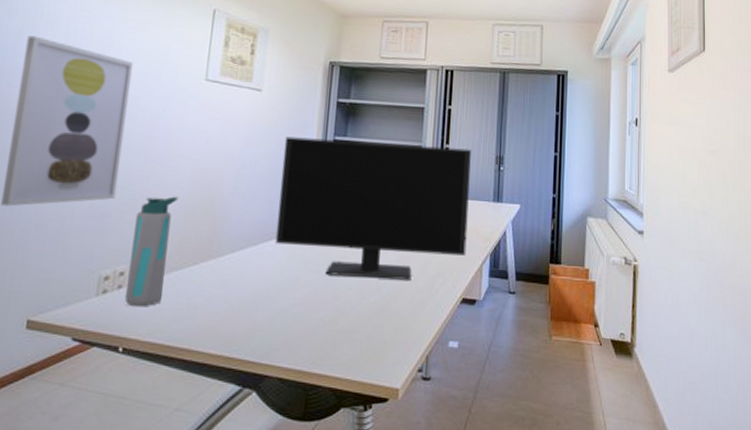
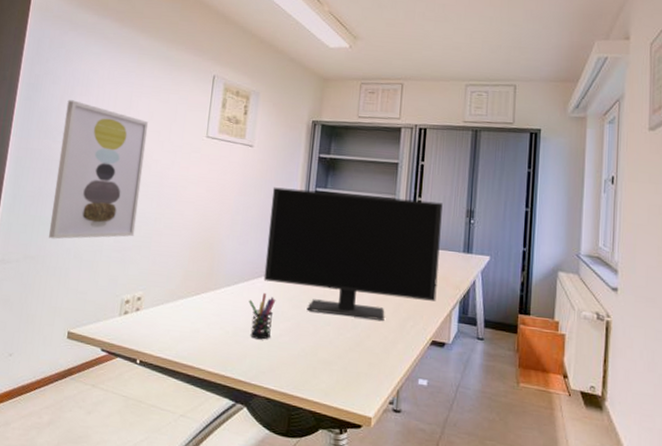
water bottle: present [124,196,180,307] -> none [141,235,185,328]
pen holder: none [257,257,290,312] -> present [248,292,276,340]

